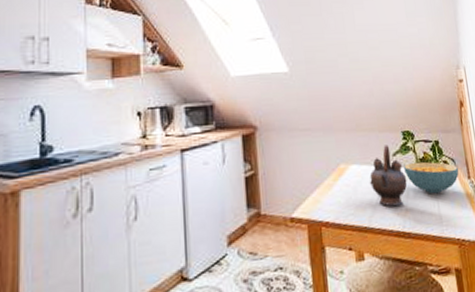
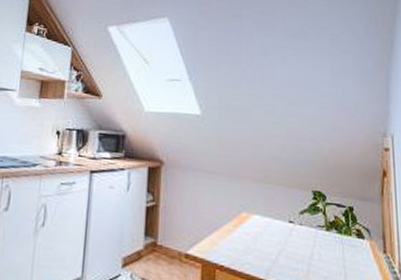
teapot: present [369,145,408,207] -> none [271,201,313,266]
cereal bowl: present [403,162,459,194] -> none [309,224,374,262]

